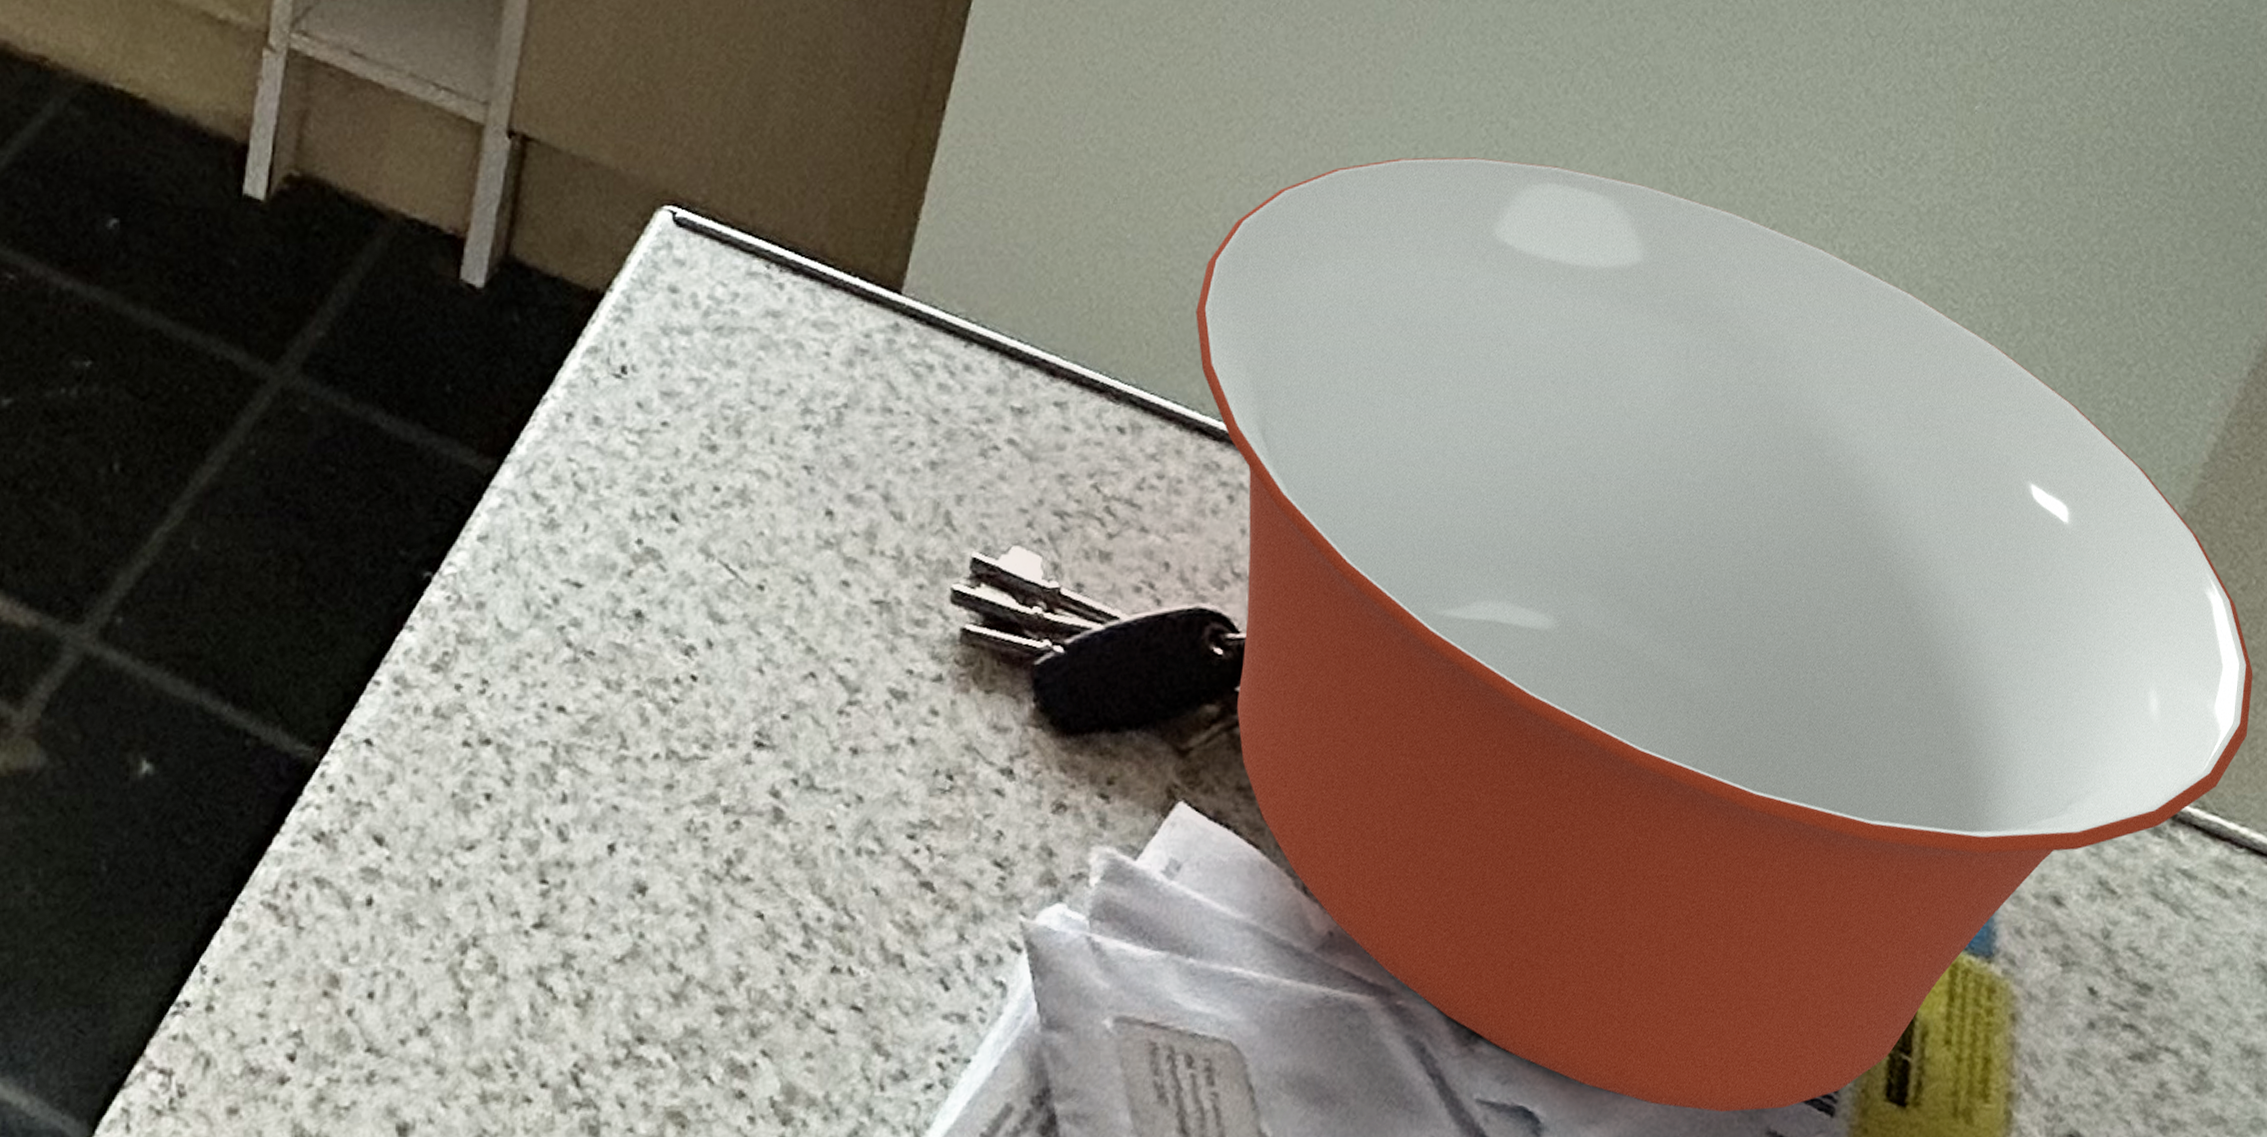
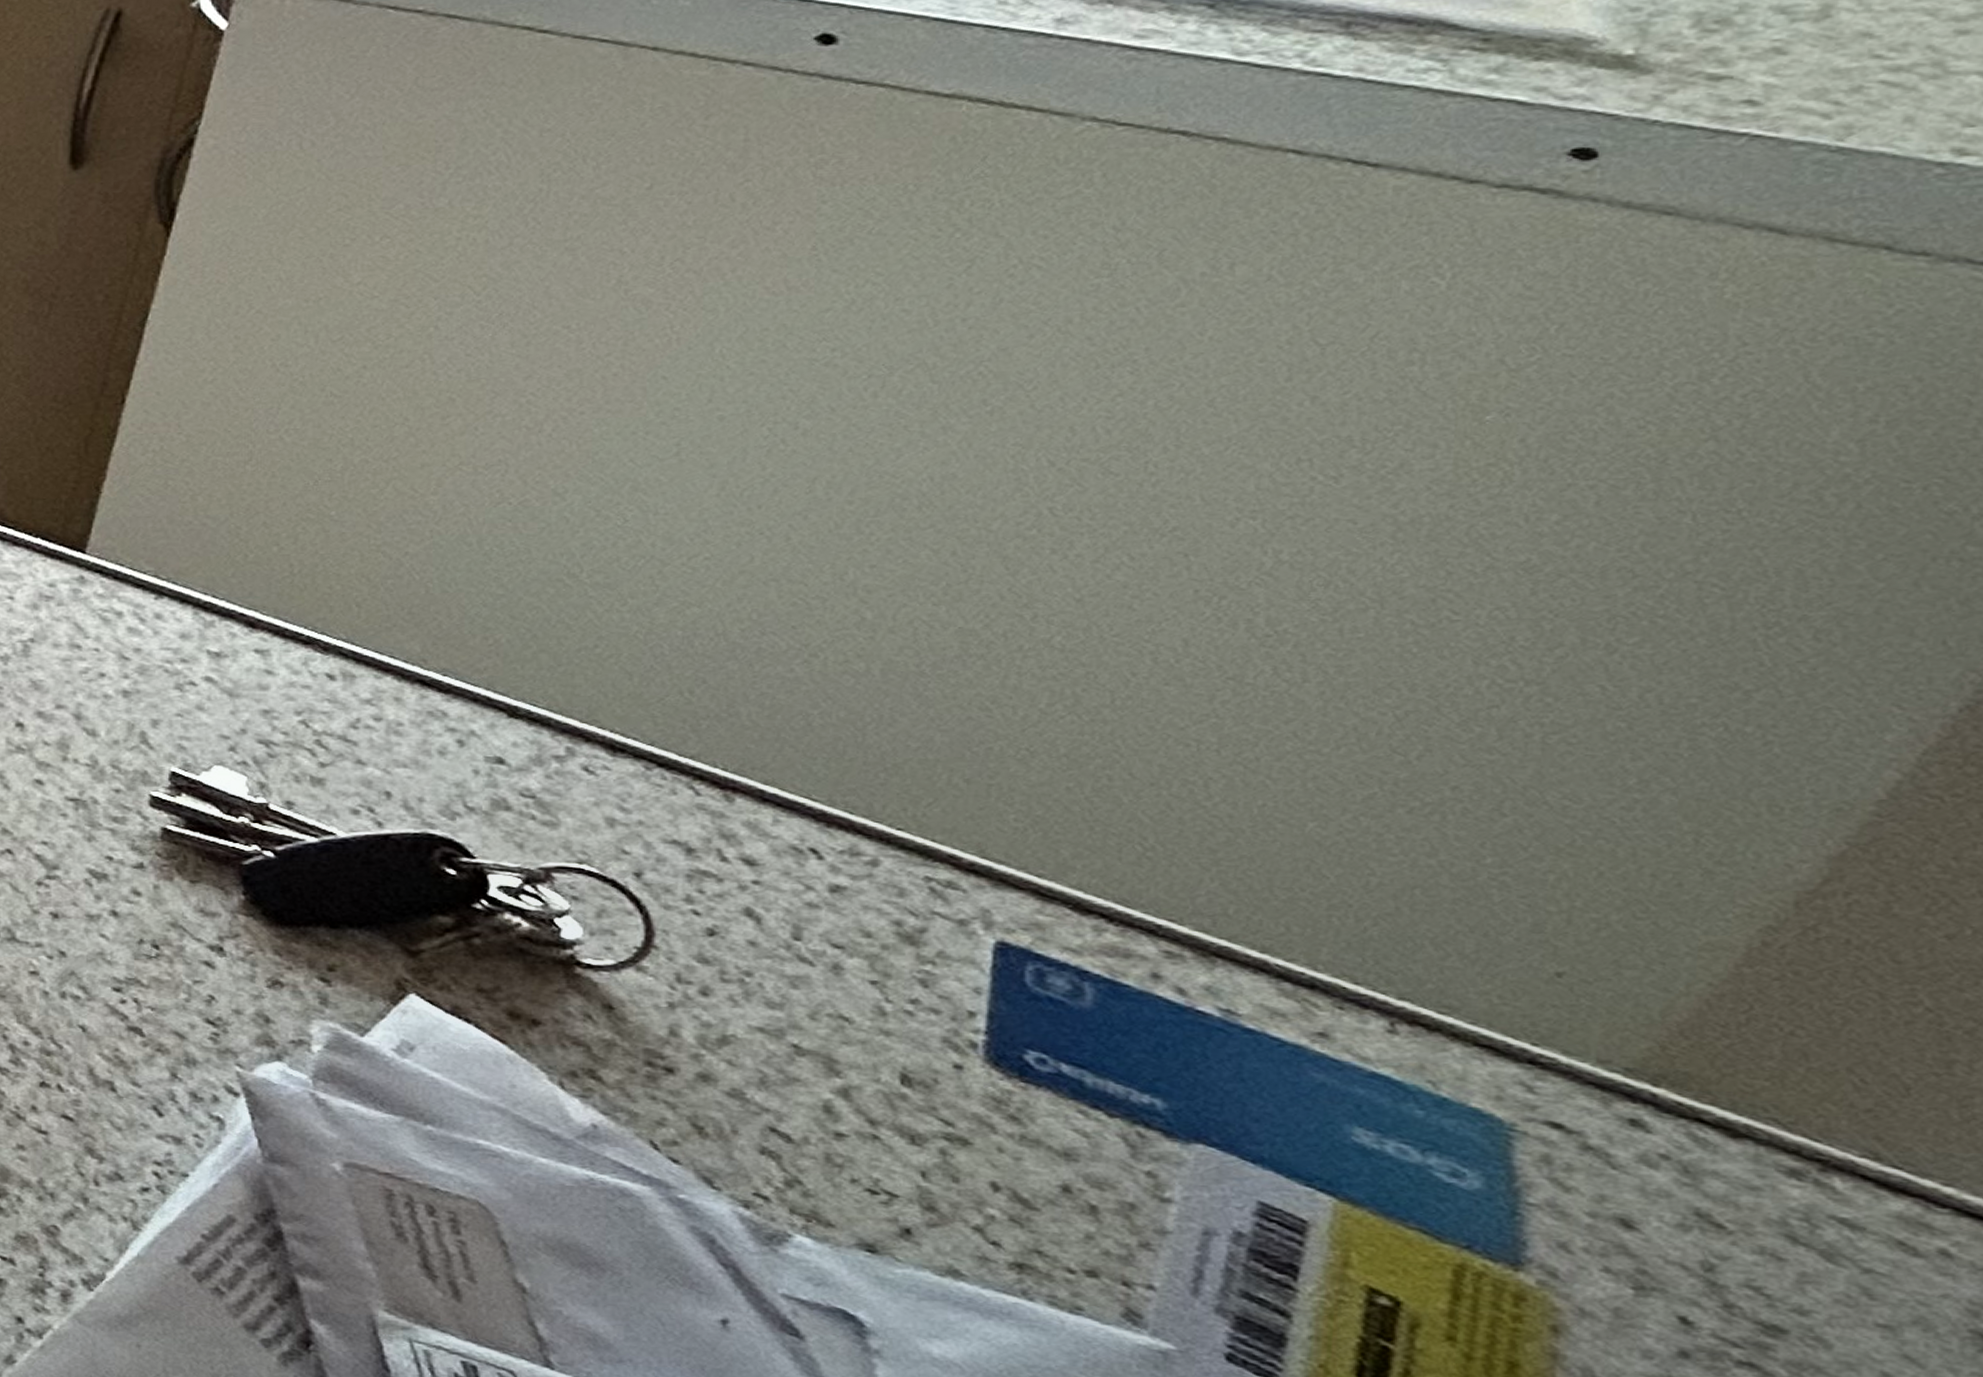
mixing bowl: present [1196,157,2253,1112] -> none [413,453,1967,1365]

